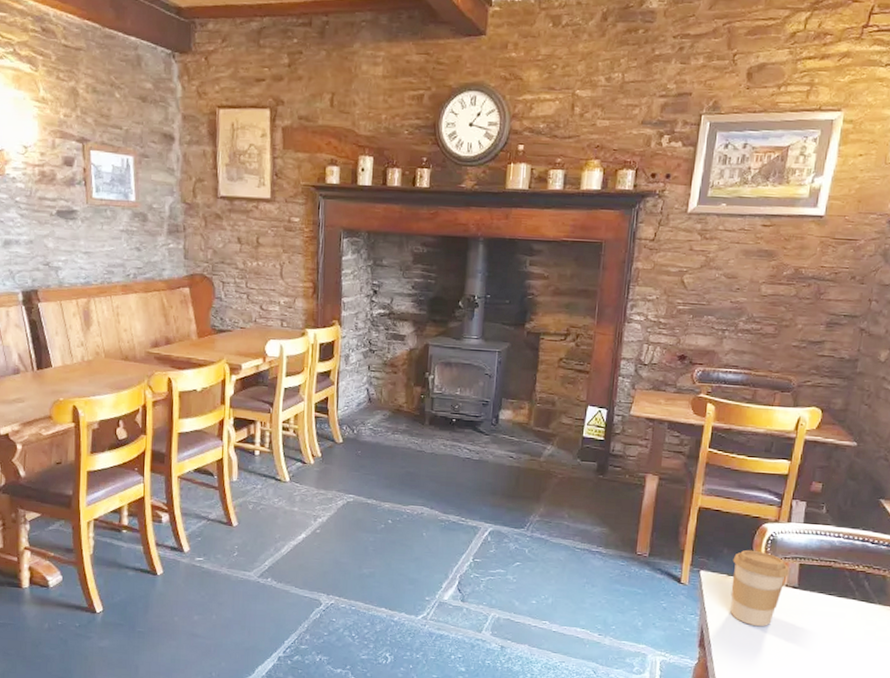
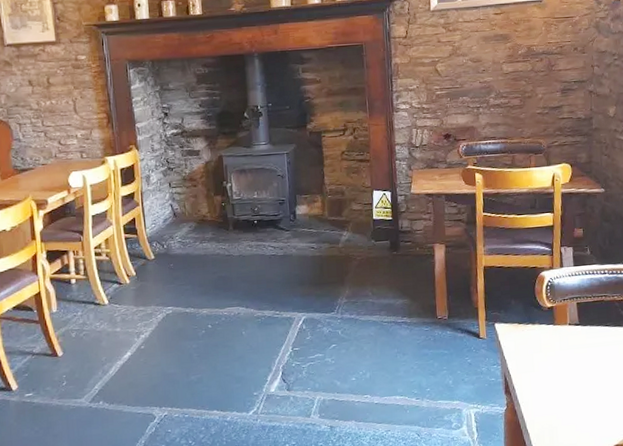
coffee cup: present [730,549,789,627] -> none [520,297,570,366]

